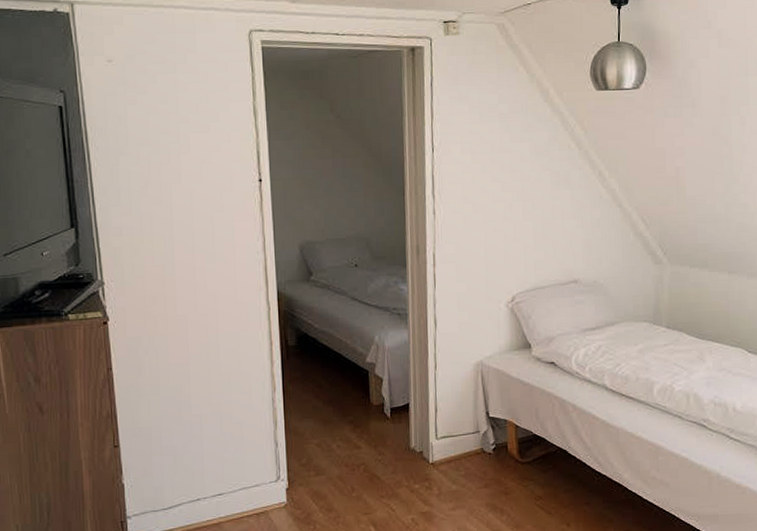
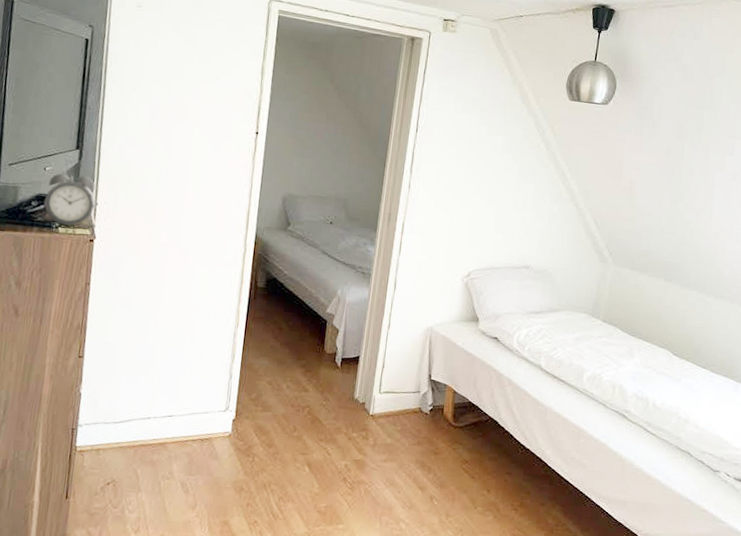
alarm clock: none [47,255,105,314] -> present [40,173,96,228]

